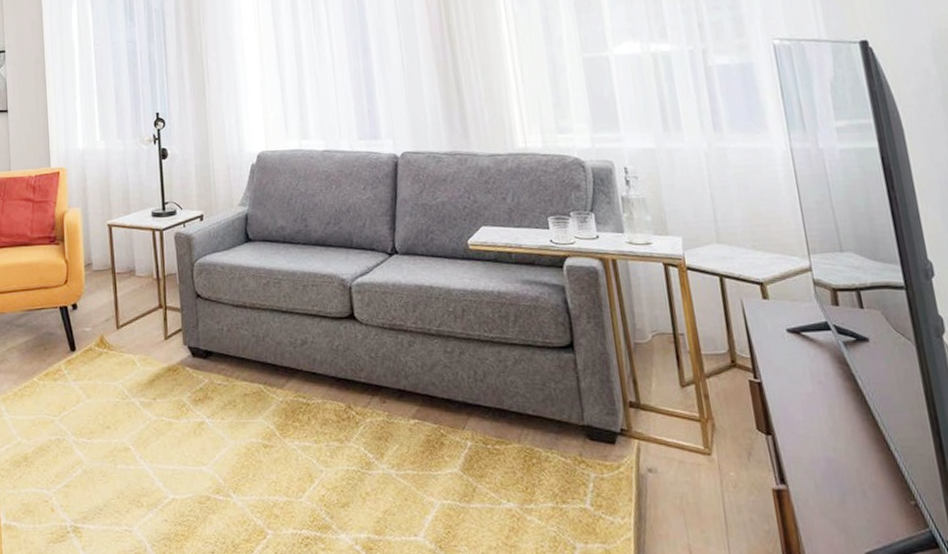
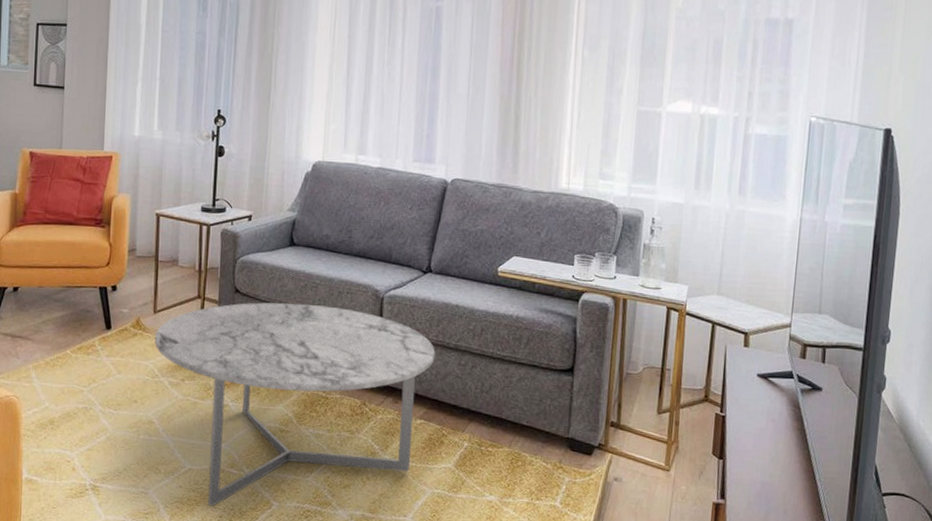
coffee table: none [120,302,418,542] -> present [155,302,436,507]

